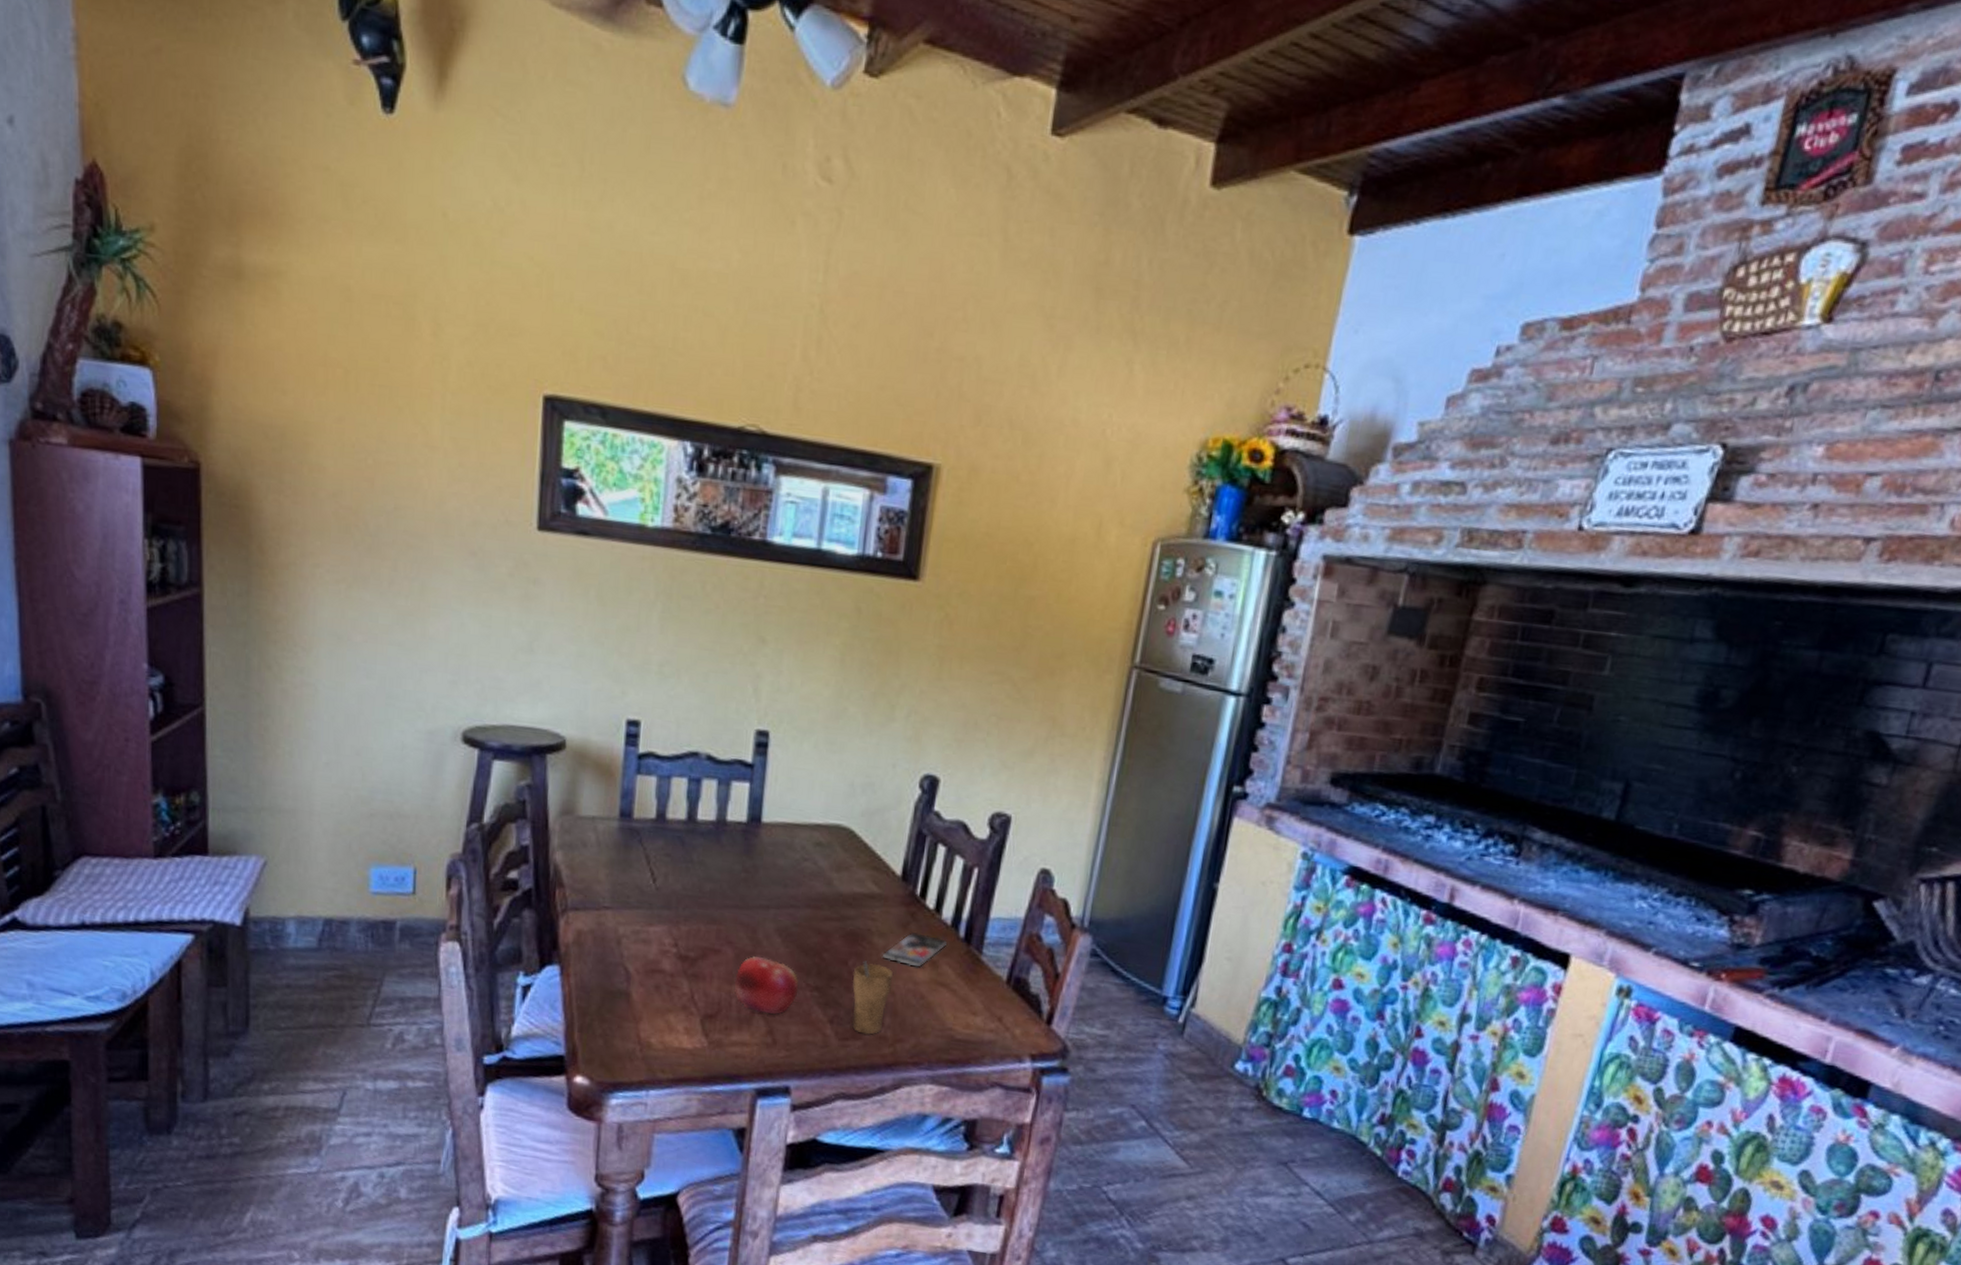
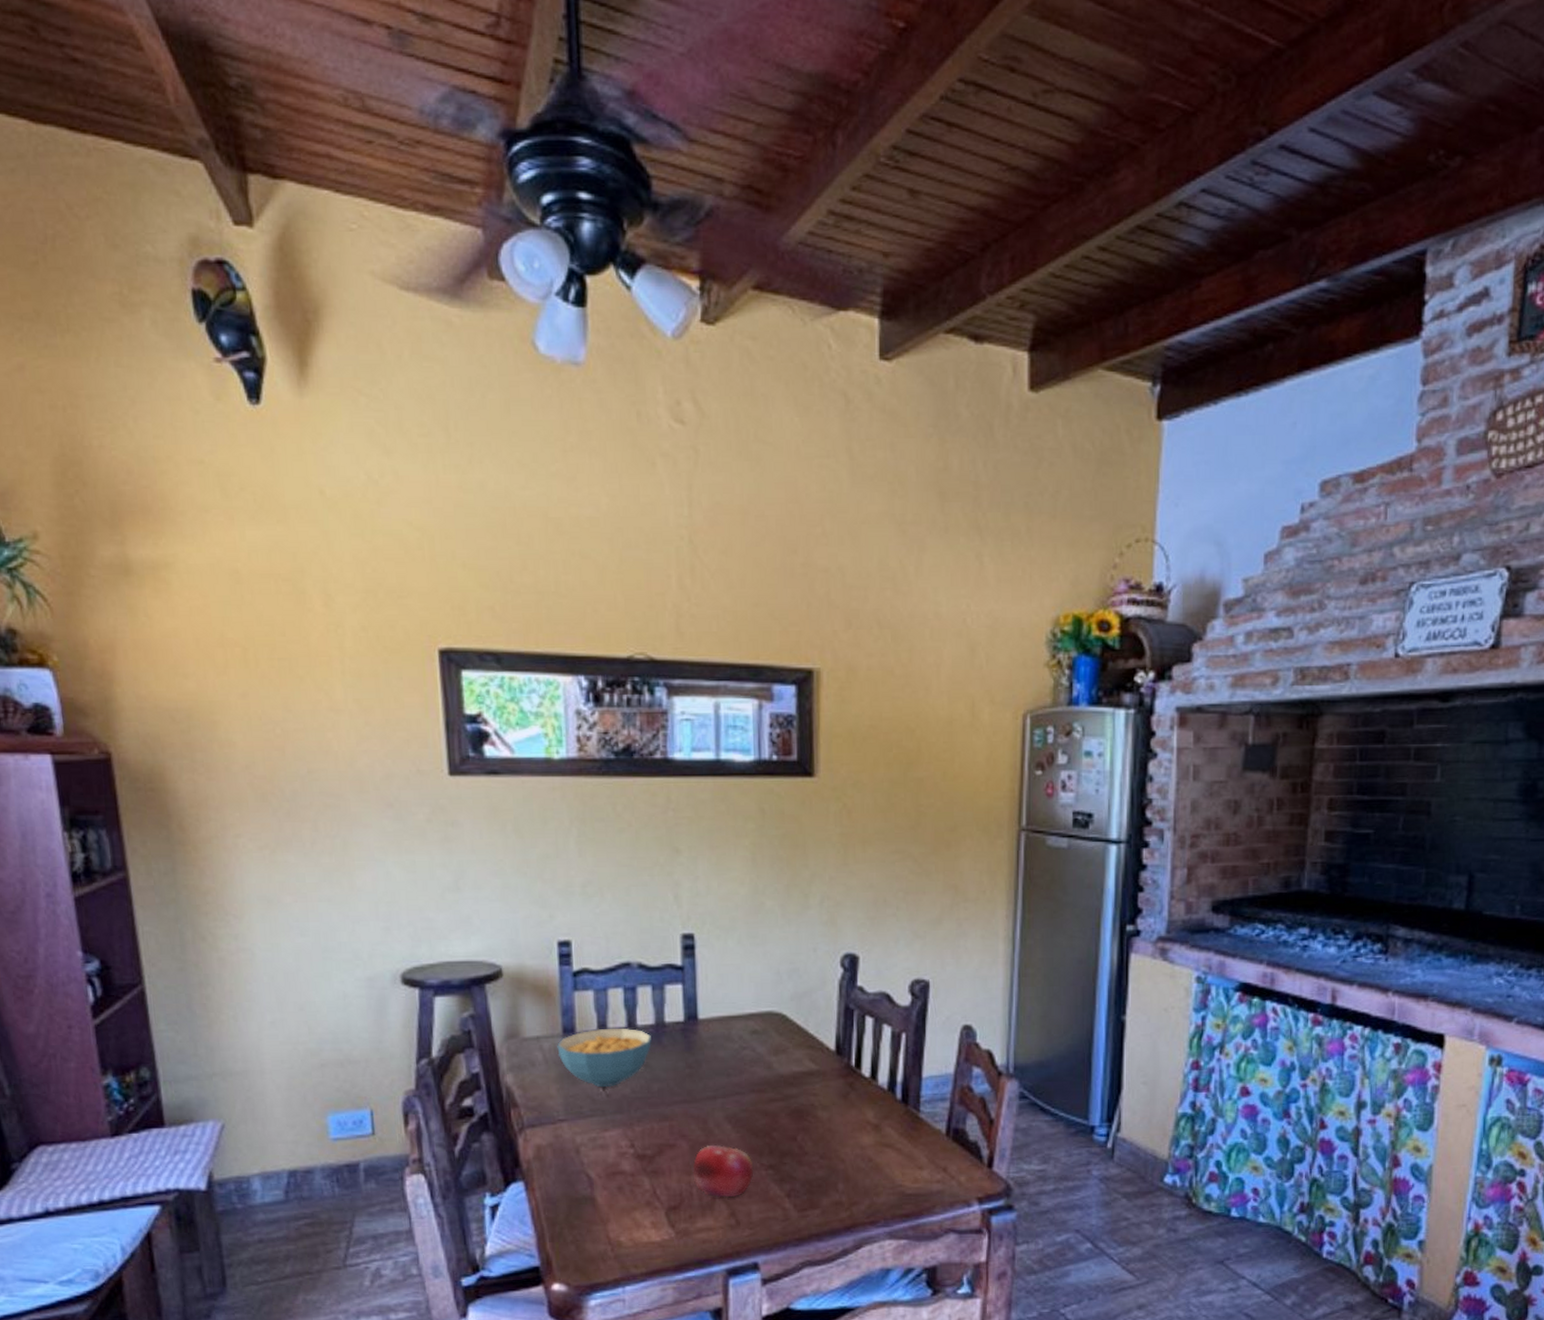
cereal bowl: none [611,817,710,881] -> present [557,1028,652,1088]
cup: present [851,960,894,1035] -> none [803,1134,841,1202]
smartphone: present [882,931,947,967] -> none [827,1100,886,1133]

